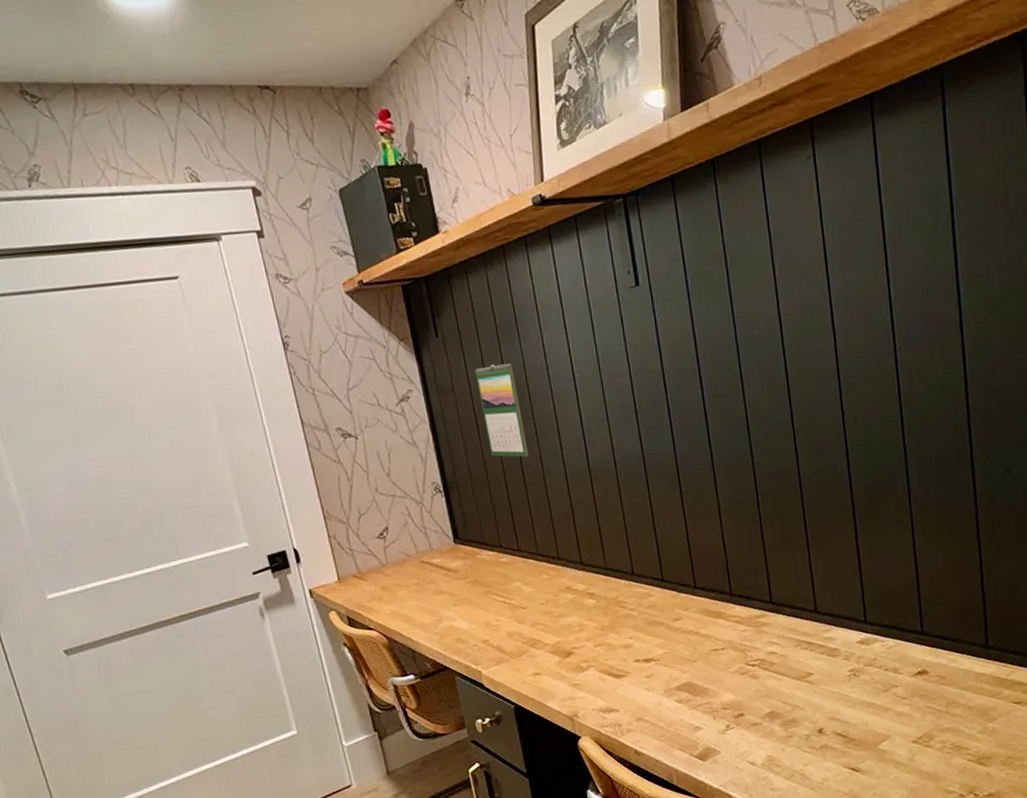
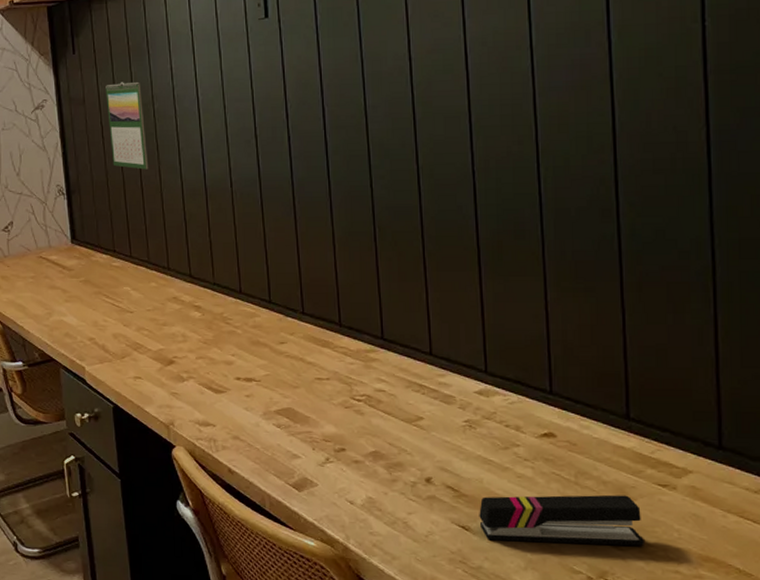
stapler: none [866,716,1004,777] -> present [479,494,644,546]

